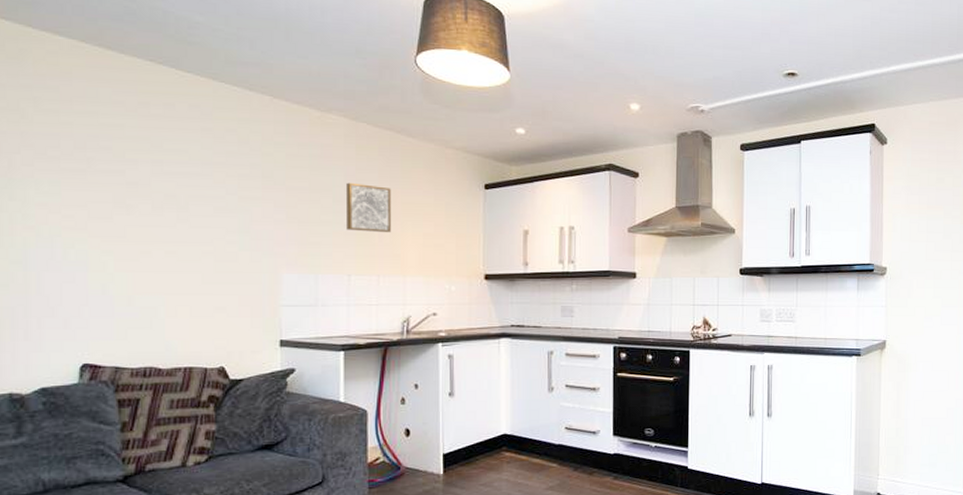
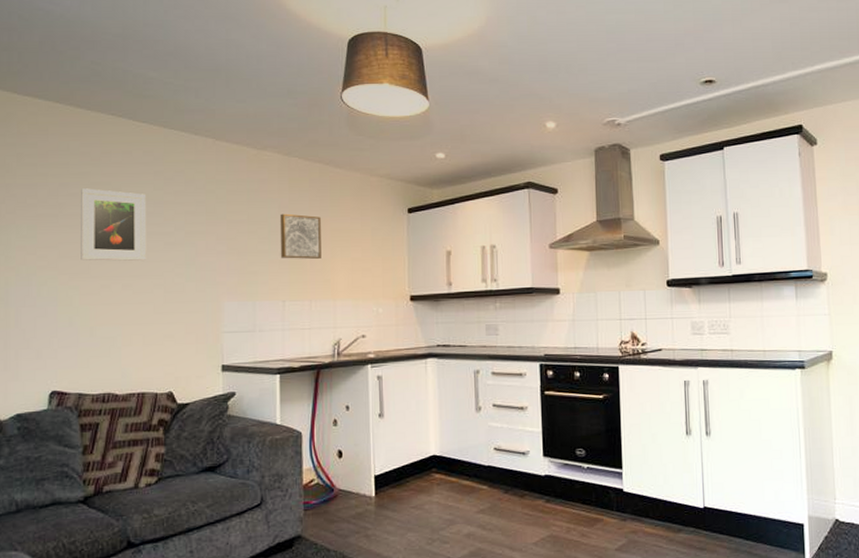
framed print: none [114,142,194,227] -> present [81,188,147,262]

